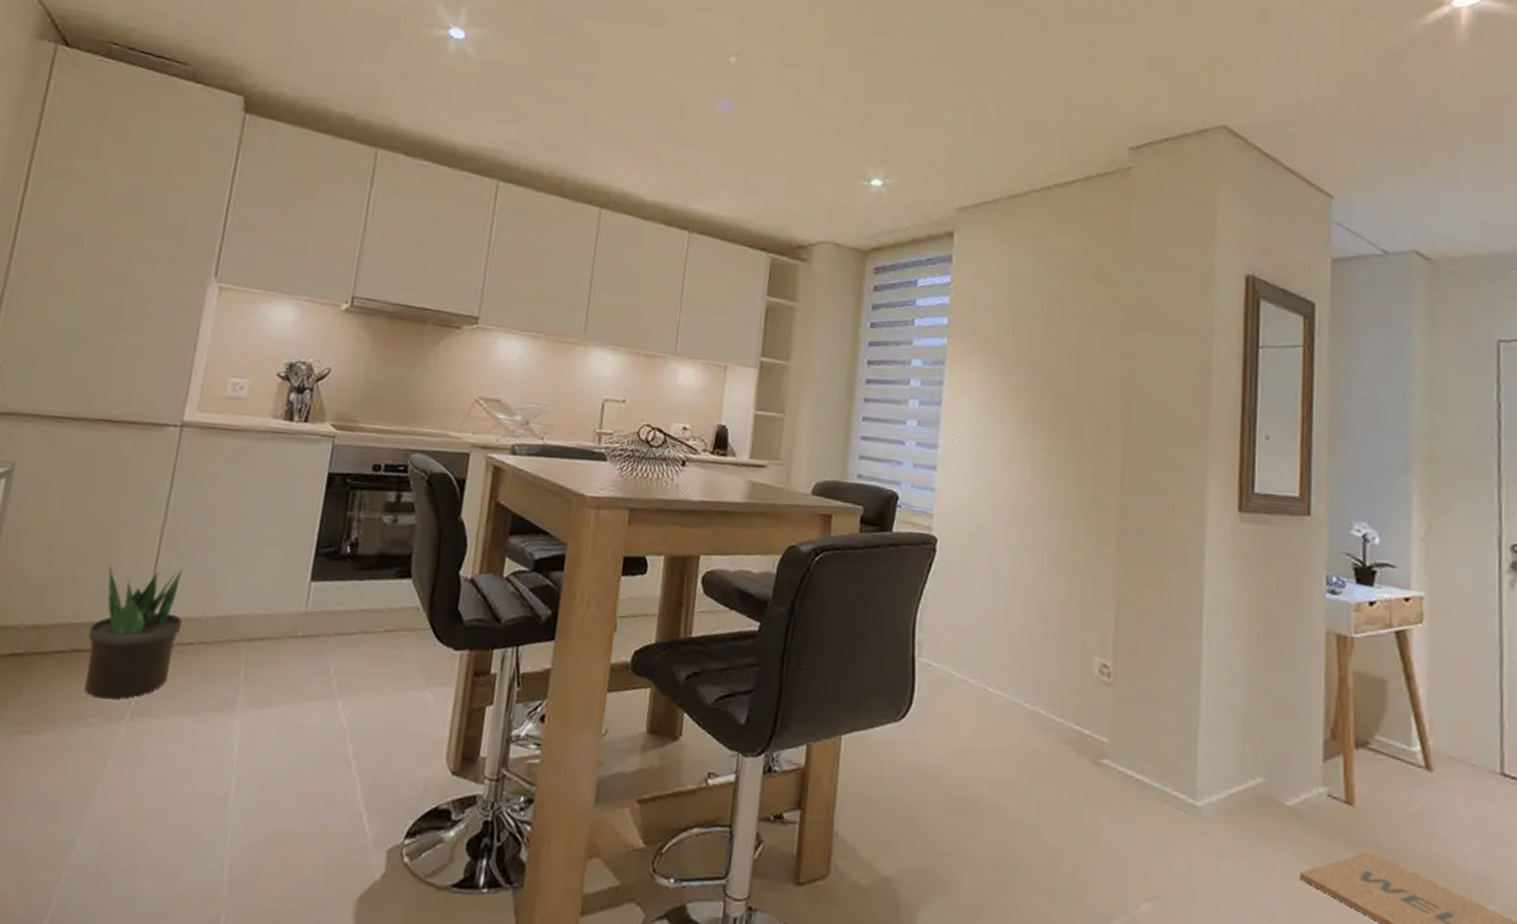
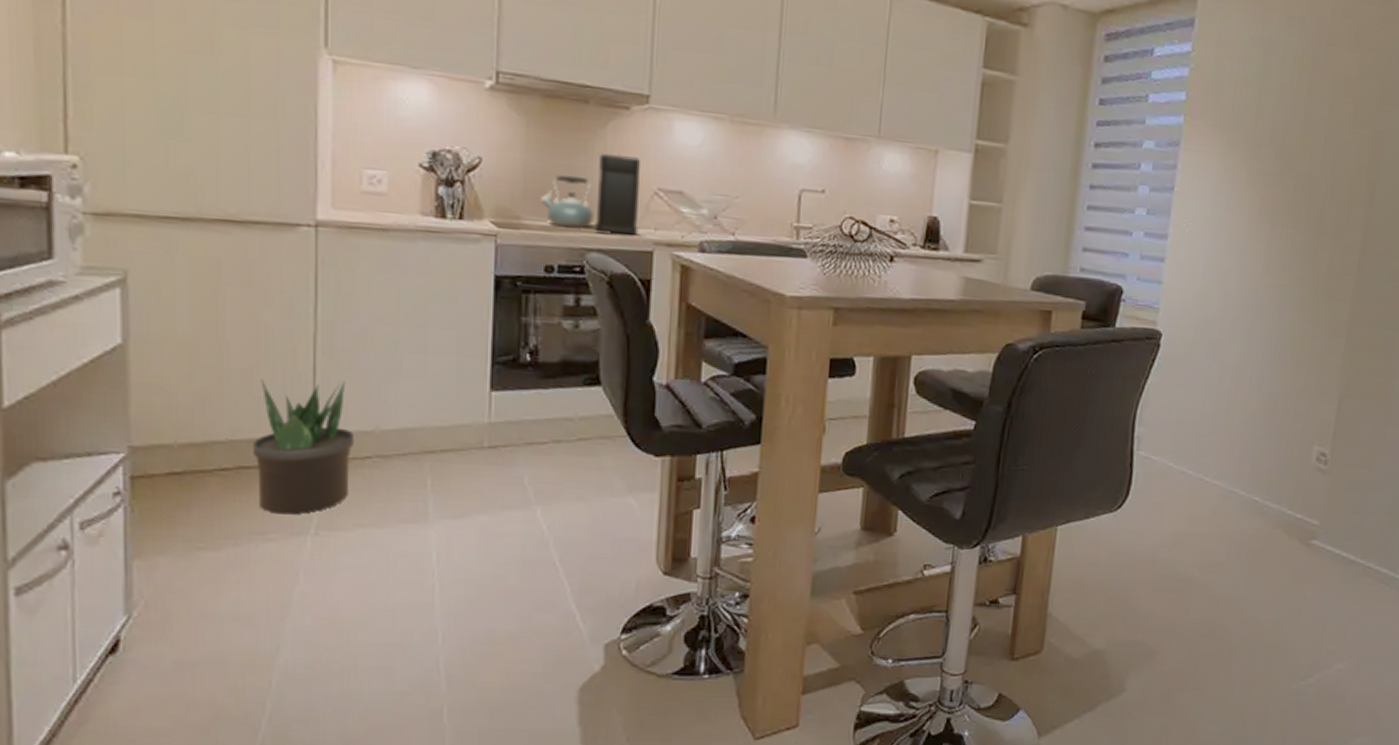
kettle: none [375,384,422,432] -> present [539,175,595,229]
coffee maker: none [420,365,466,439] -> present [595,153,641,236]

